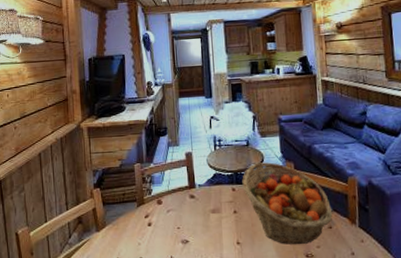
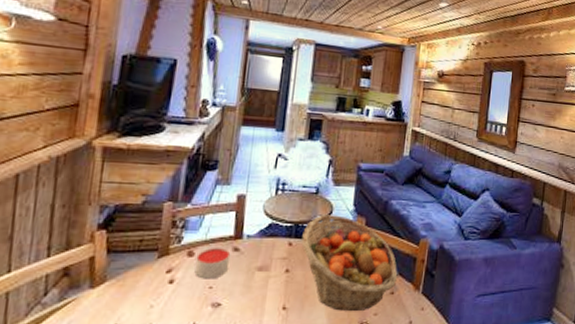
candle: none [164,195,190,222] -> present [194,247,231,279]

